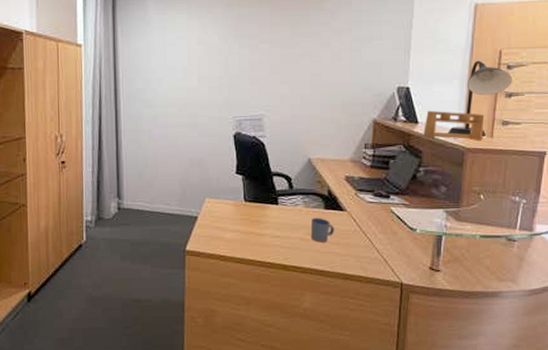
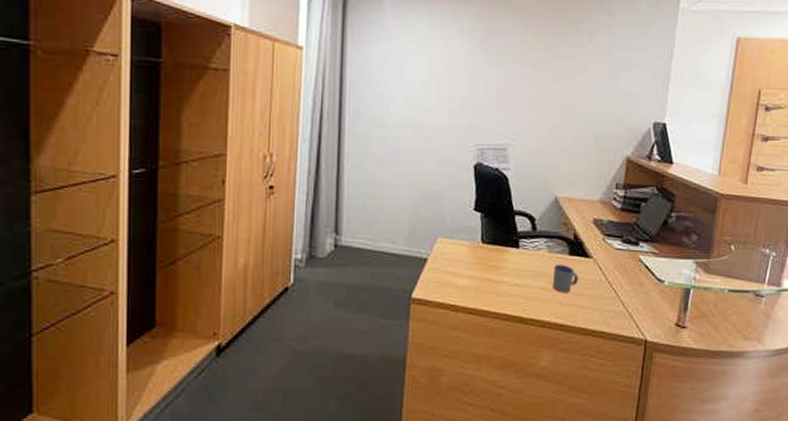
desk organizer: present [423,110,485,142] -> none [677,150,740,187]
desk lamp: present [447,60,513,136] -> none [702,99,770,182]

